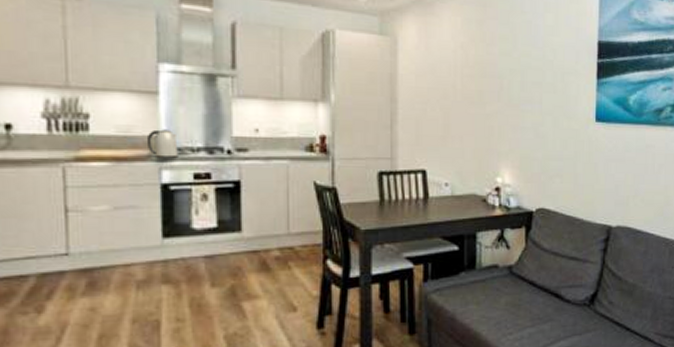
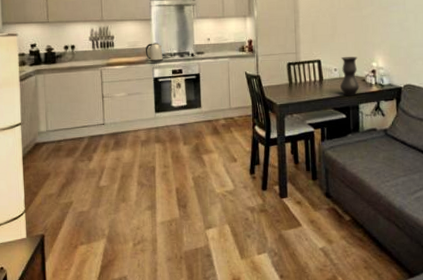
vase: none [451,168,479,221] -> present [339,57,360,96]

